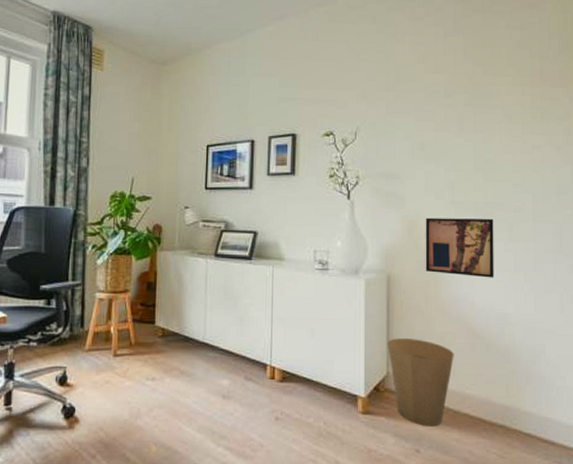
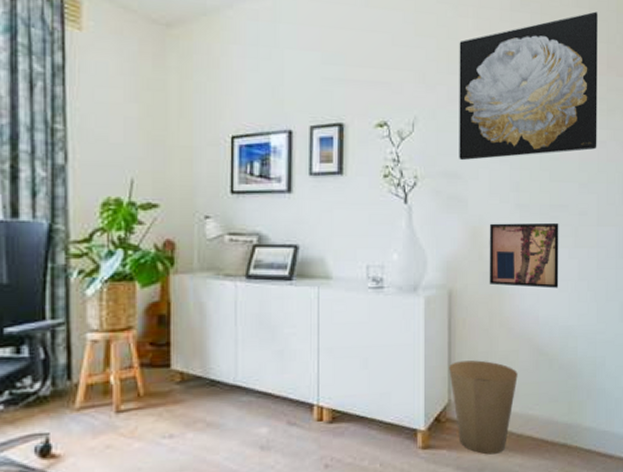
wall art: none [397,31,532,164] -> present [459,11,598,161]

